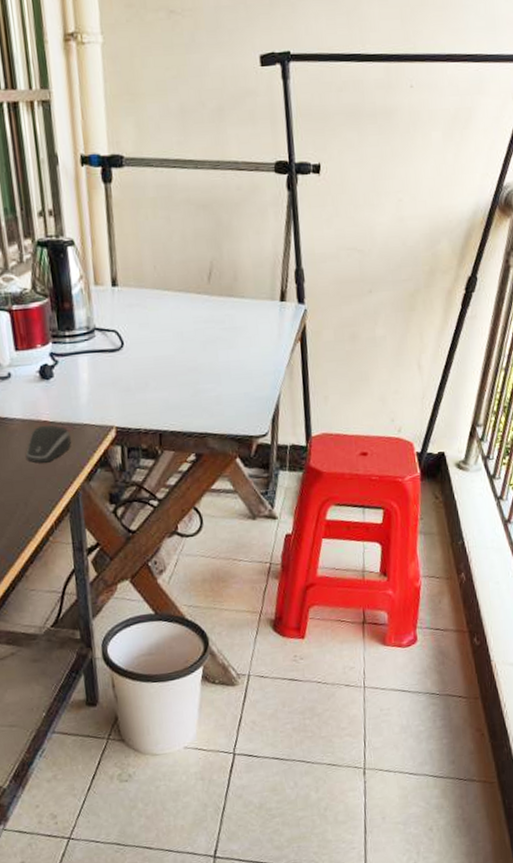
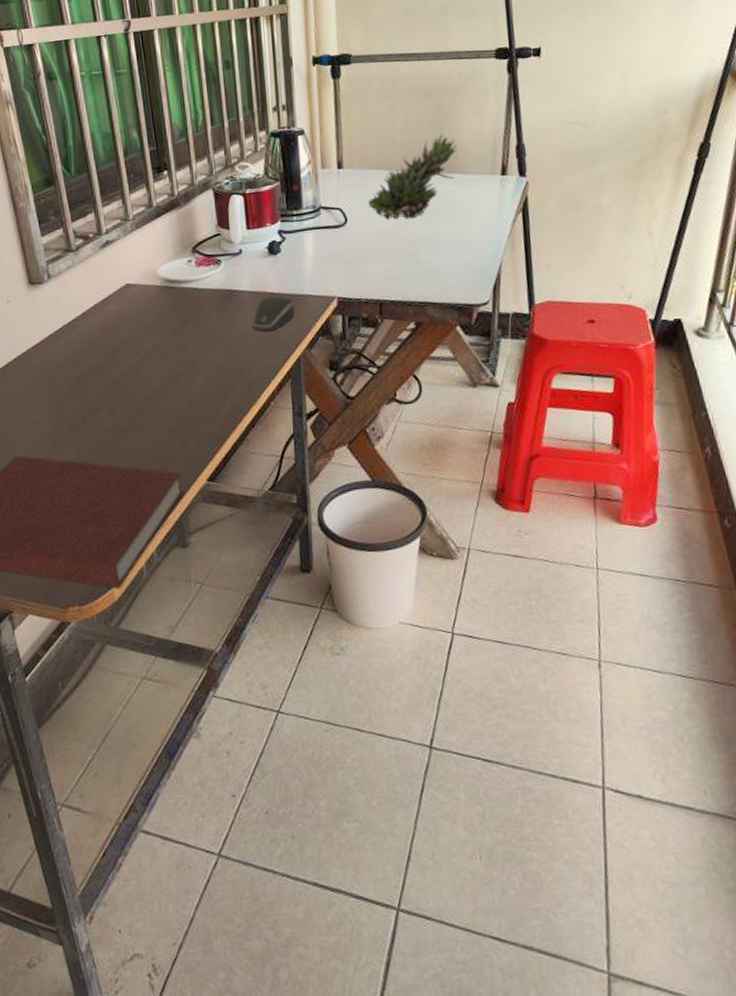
succulent plant: none [145,253,236,344] -> present [368,134,457,219]

